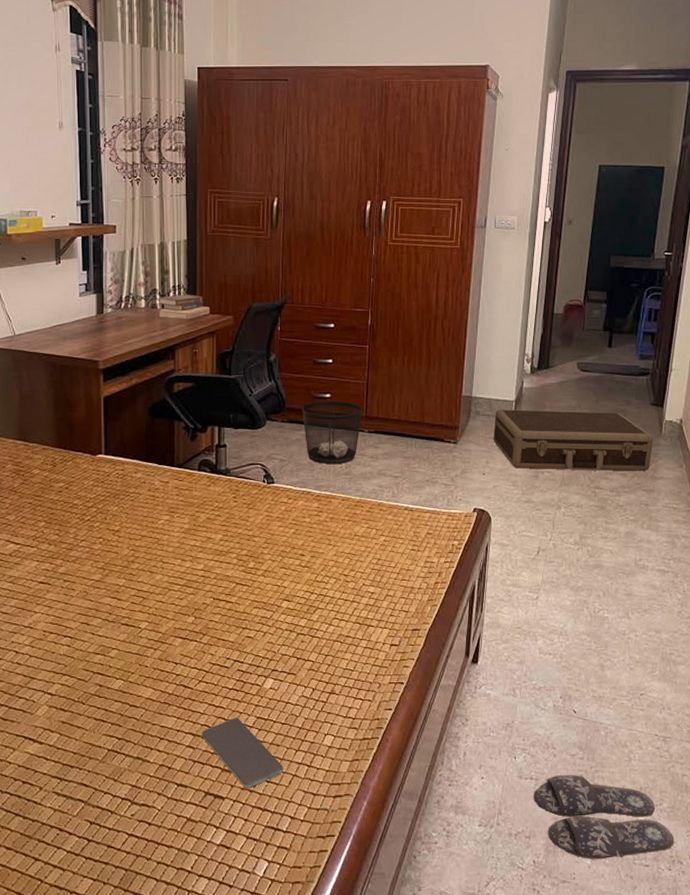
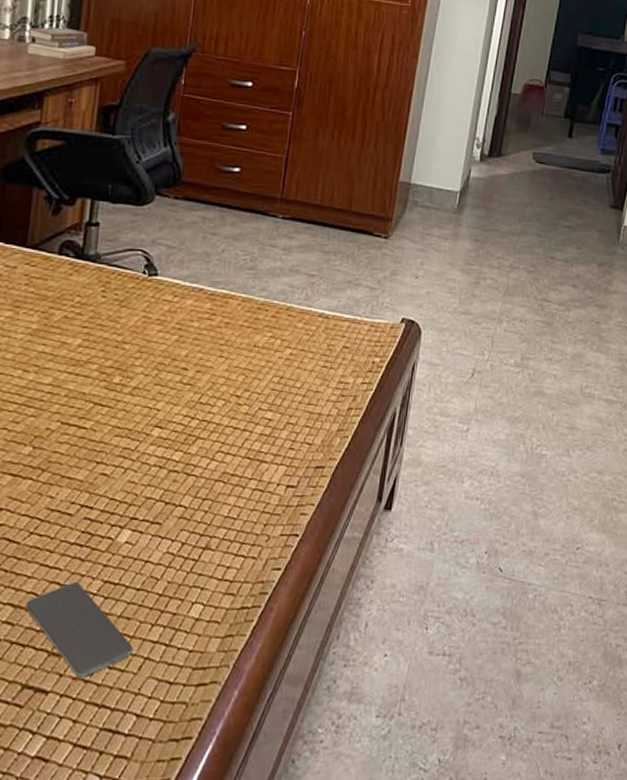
waste bin: present [302,401,362,465] -> none [202,175,278,256]
suitcase: present [493,409,654,471] -> none [431,200,611,283]
slippers: present [534,774,675,859] -> none [445,648,603,754]

